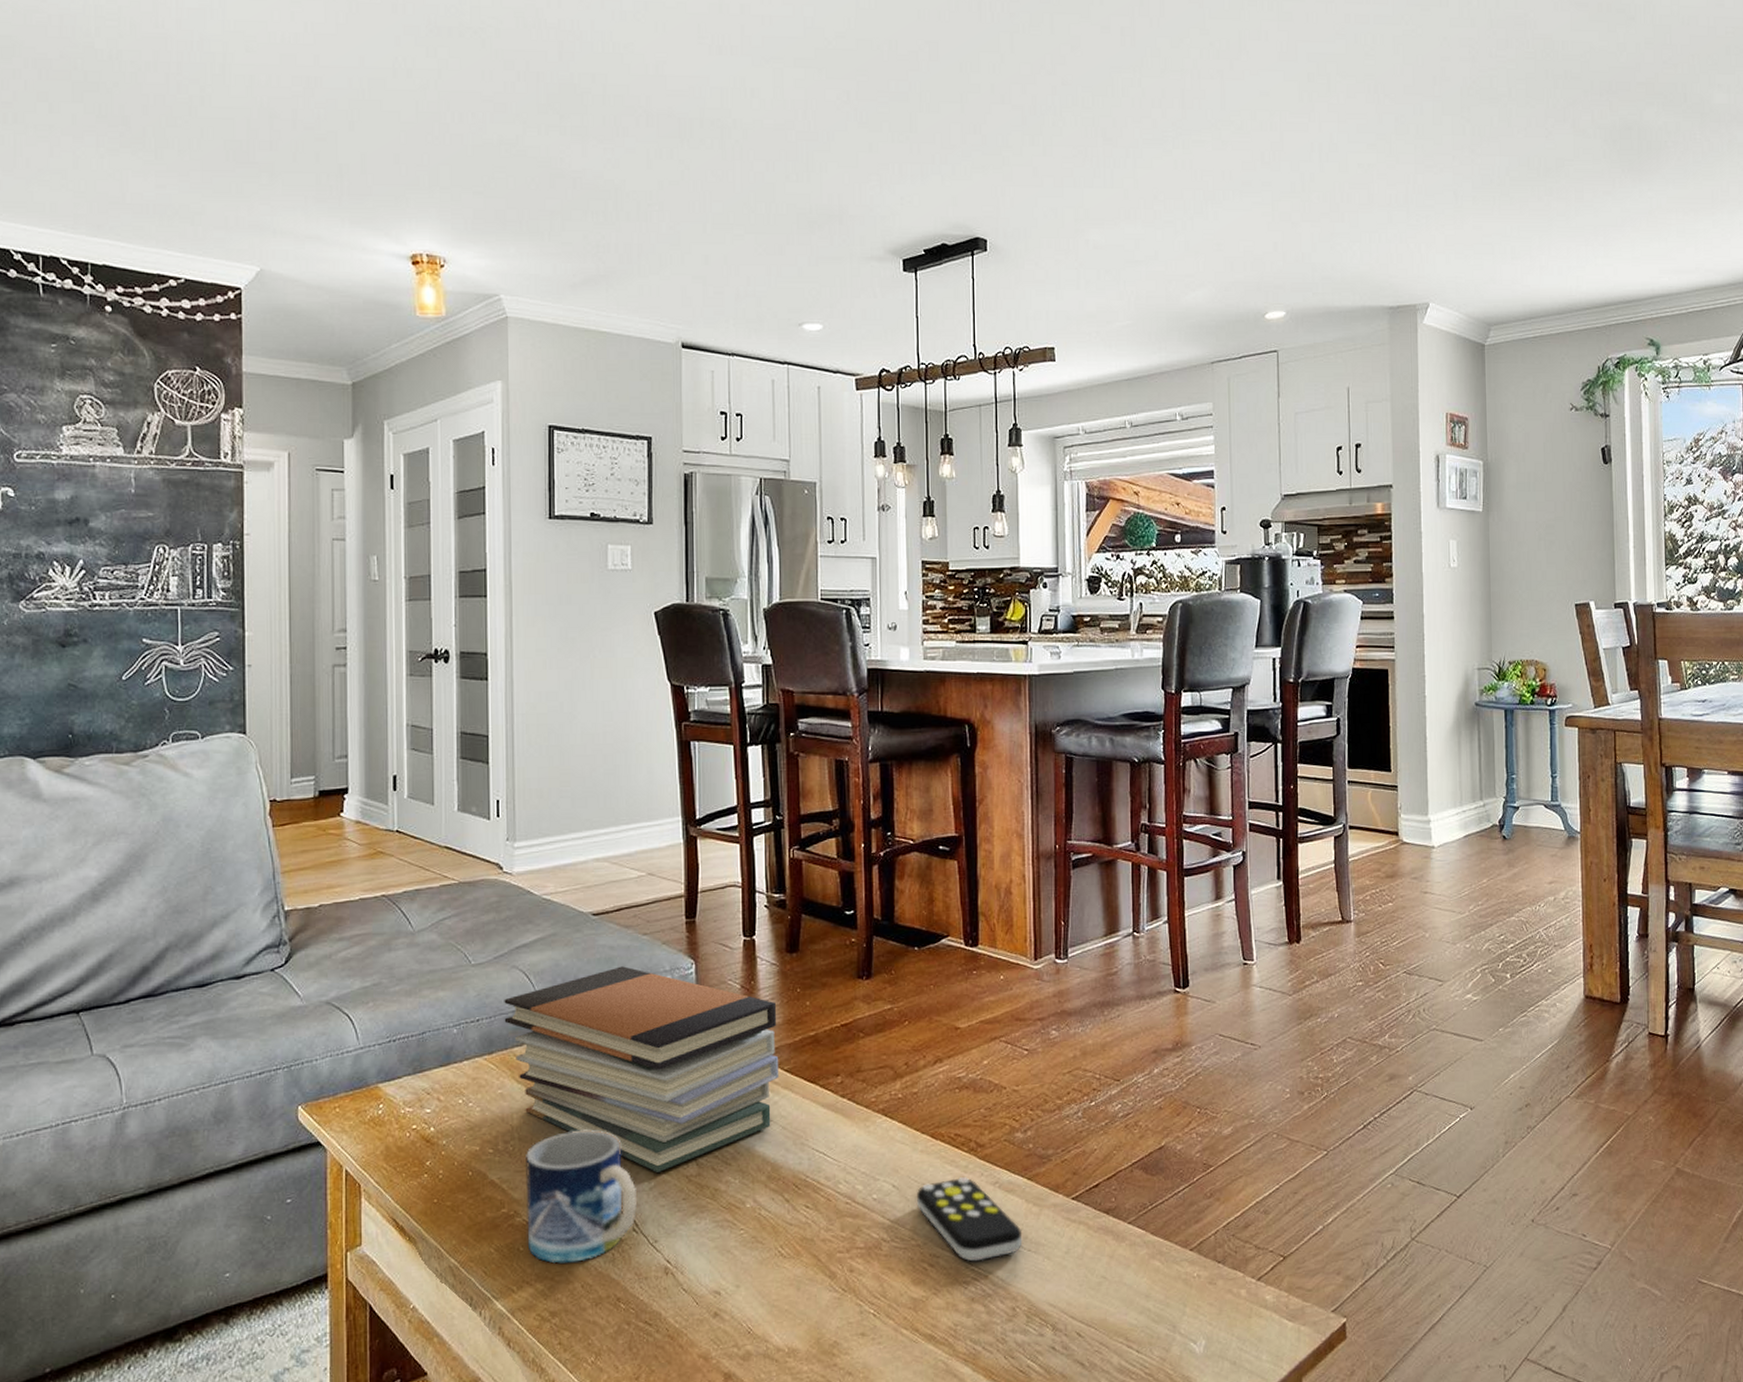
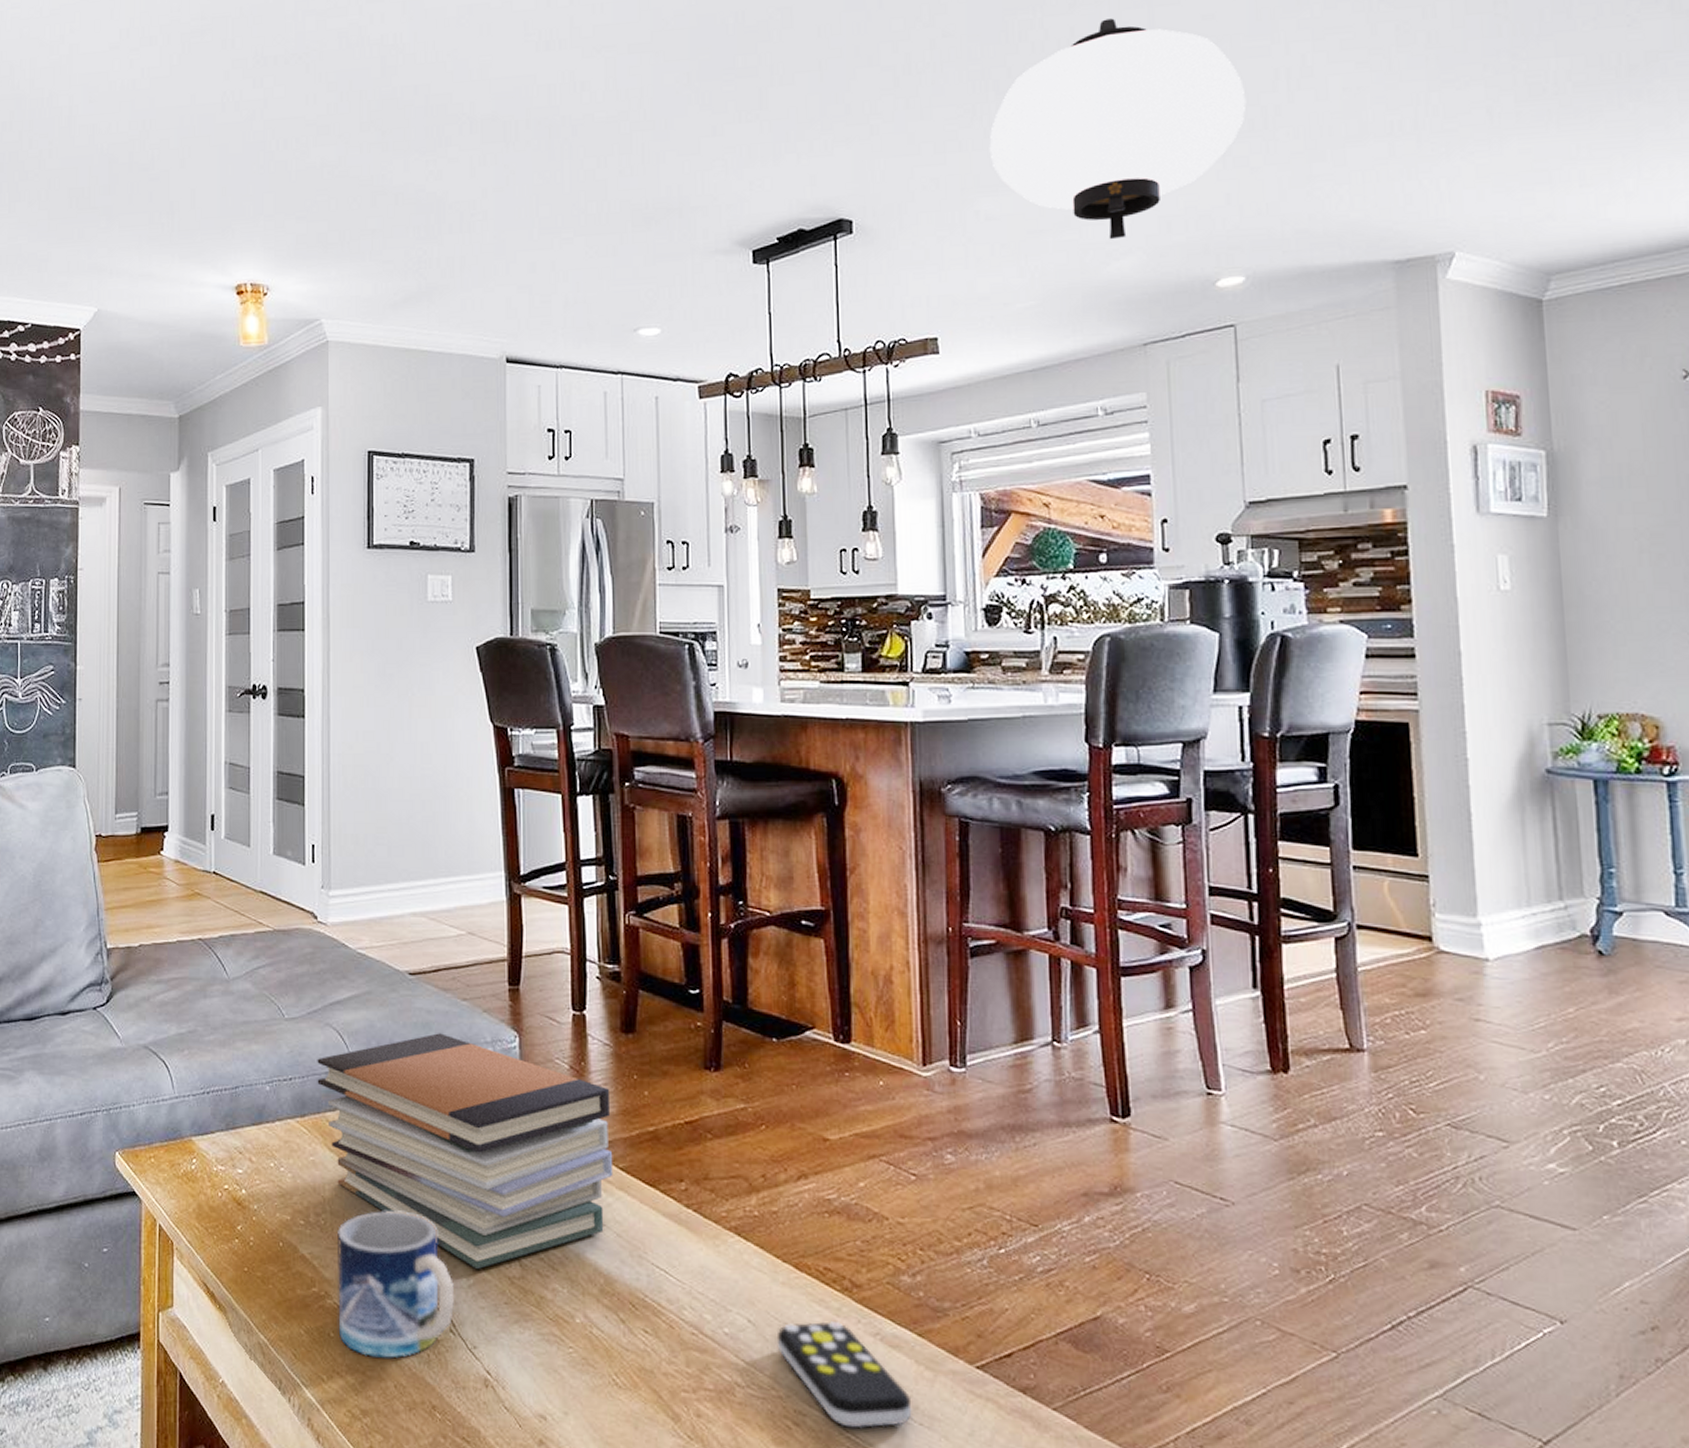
ceiling light: none [1097,85,1290,273] -> present [989,18,1247,240]

